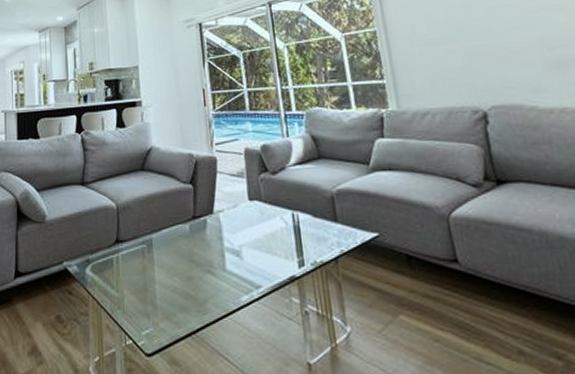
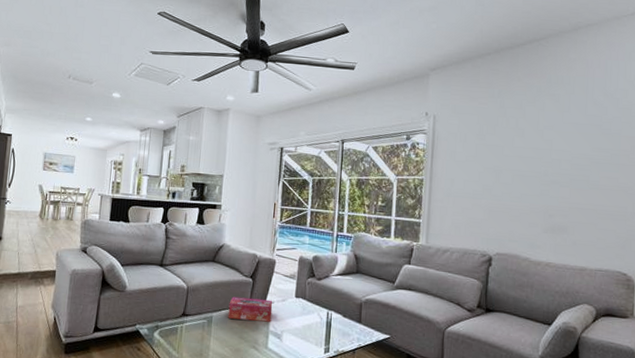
tissue box: none [169,208,225,238] -> present [228,296,273,322]

